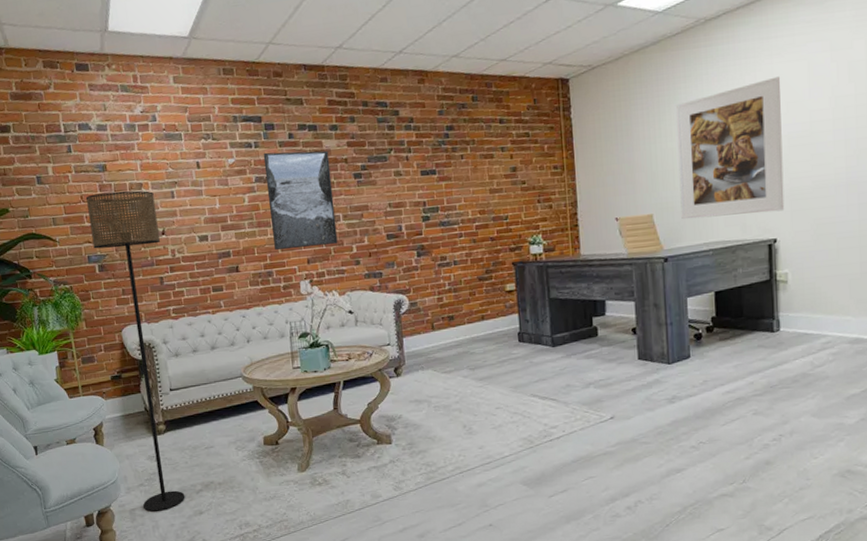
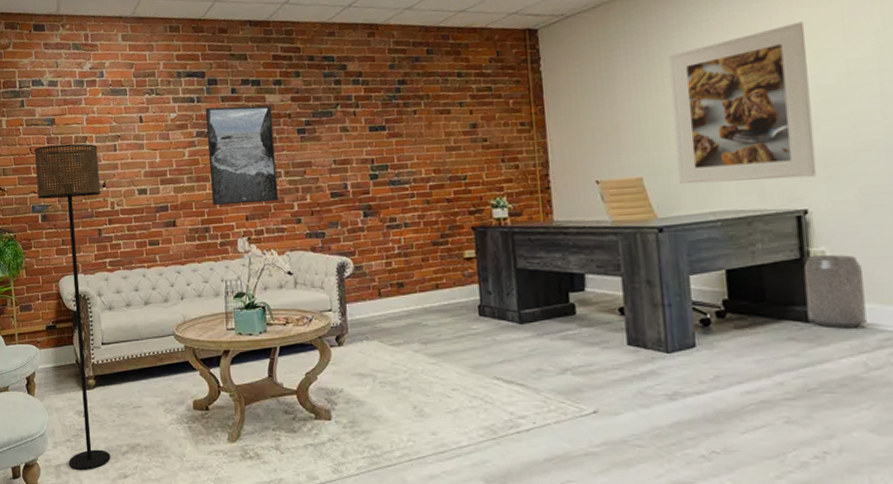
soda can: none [771,275,814,336] -> present [803,254,867,329]

